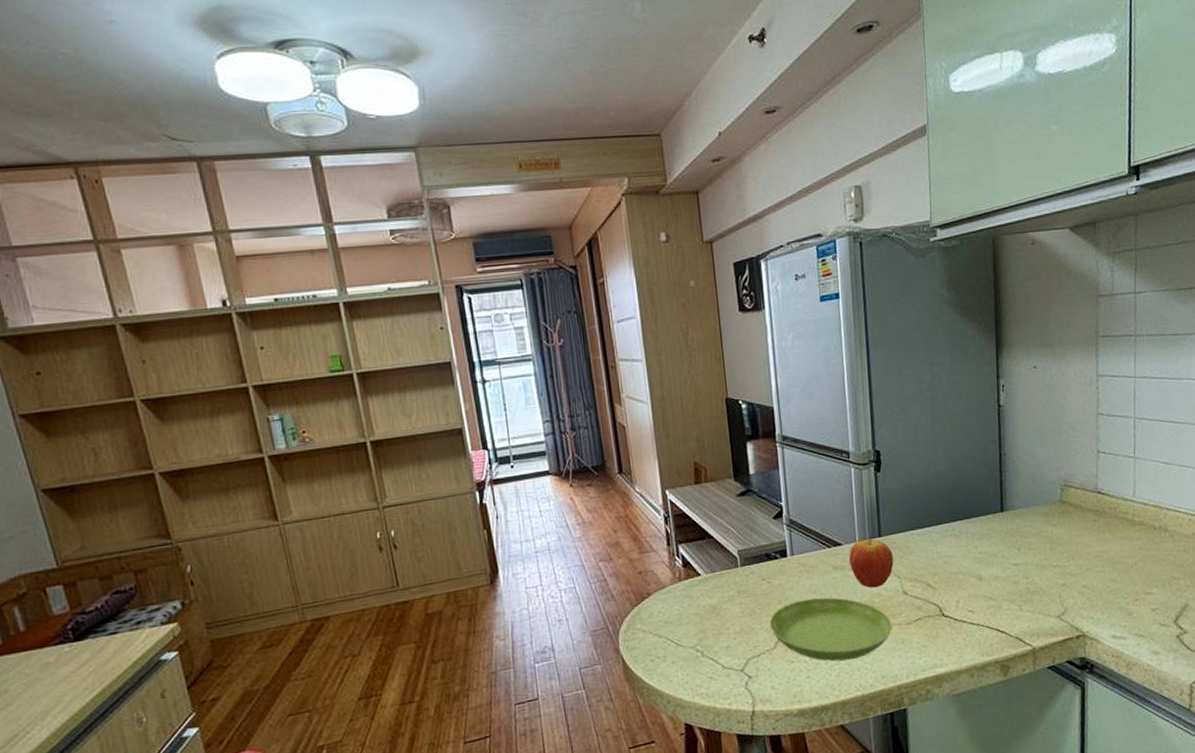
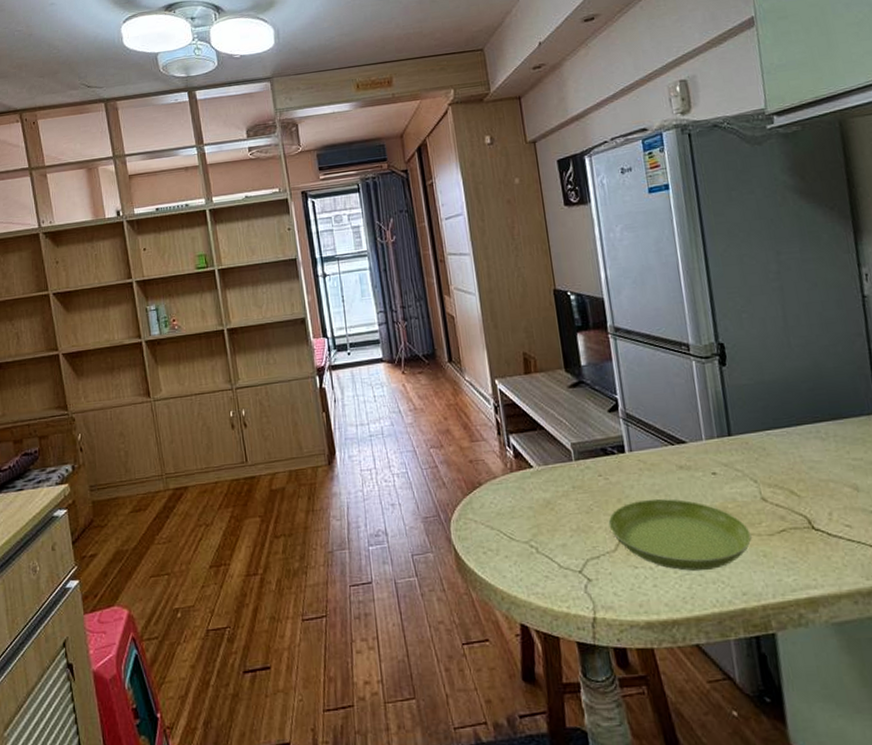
fruit: present [849,537,894,588] -> none [695,436,748,492]

